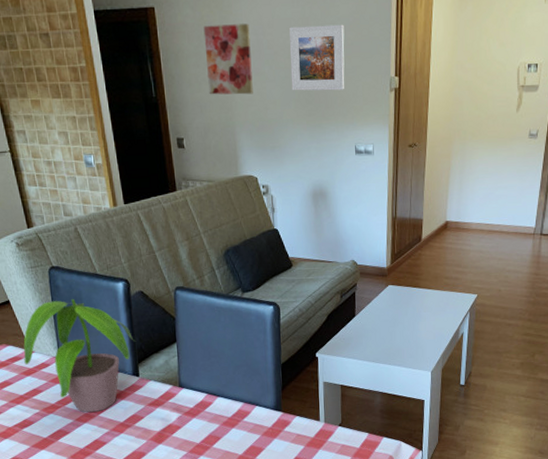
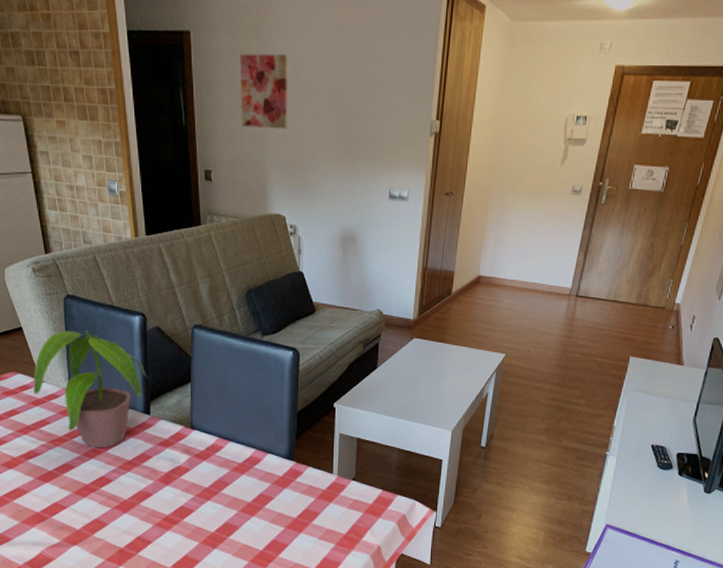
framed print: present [289,24,345,91] -> none [327,60,387,131]

